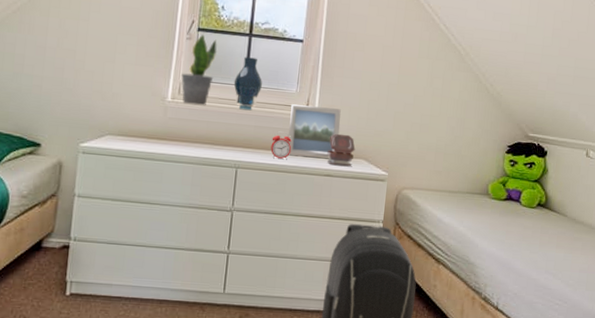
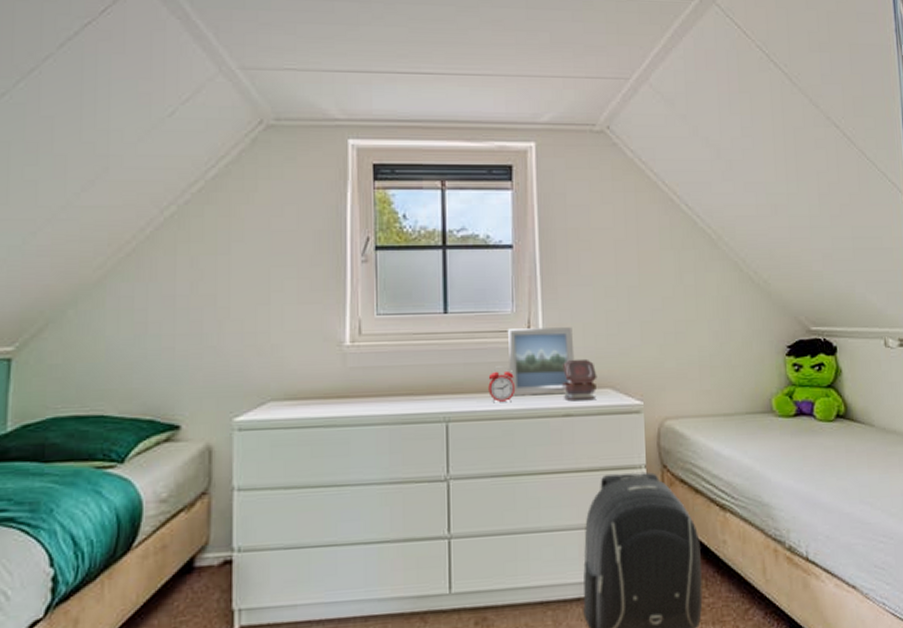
potted plant: present [181,33,218,106] -> none [360,252,404,347]
vase: present [233,57,263,111] -> none [430,275,468,345]

